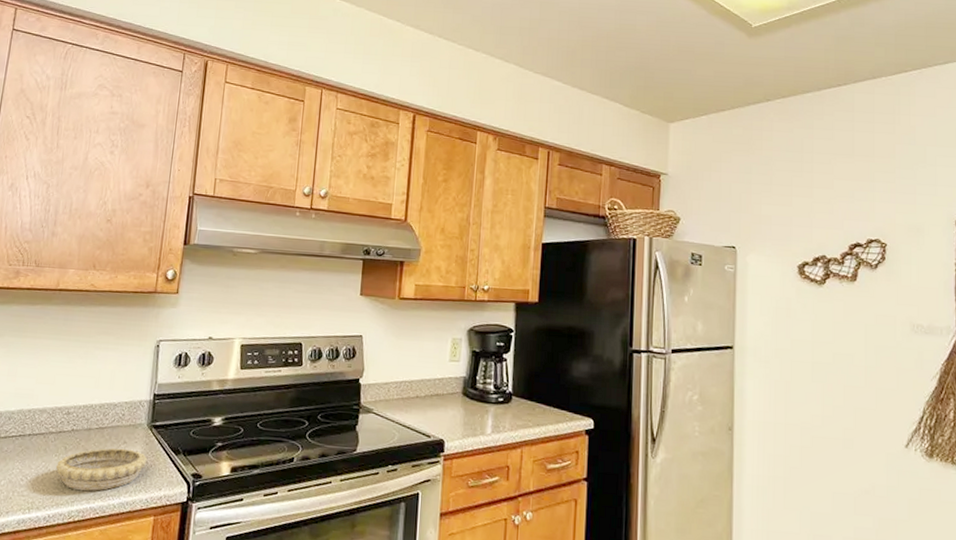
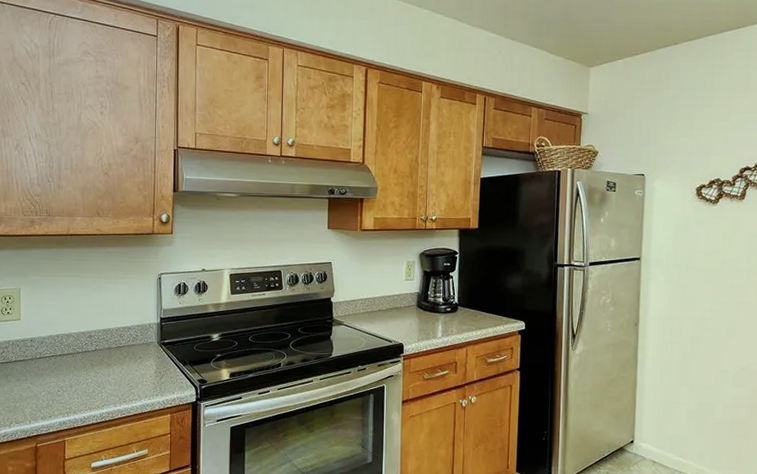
decorative bowl: present [55,447,148,491] -> none [85,362,161,397]

